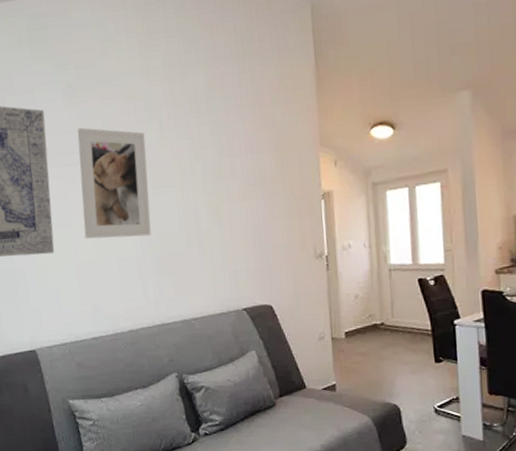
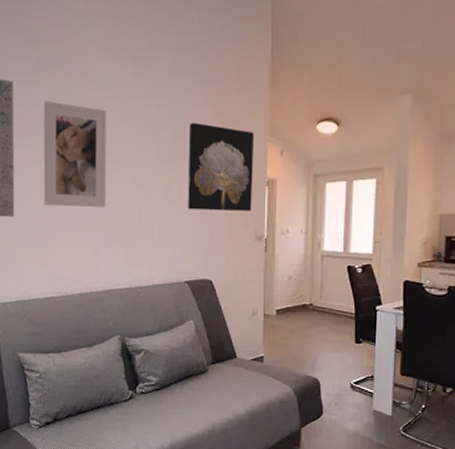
wall art: none [234,137,309,232] -> present [188,122,255,212]

